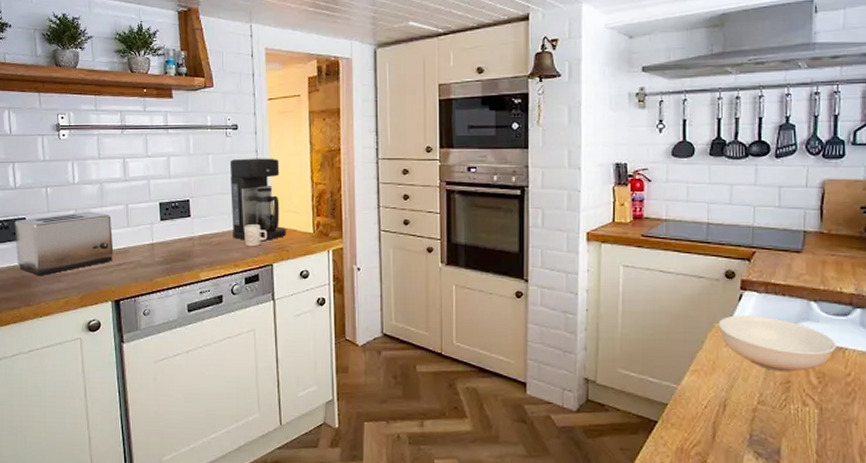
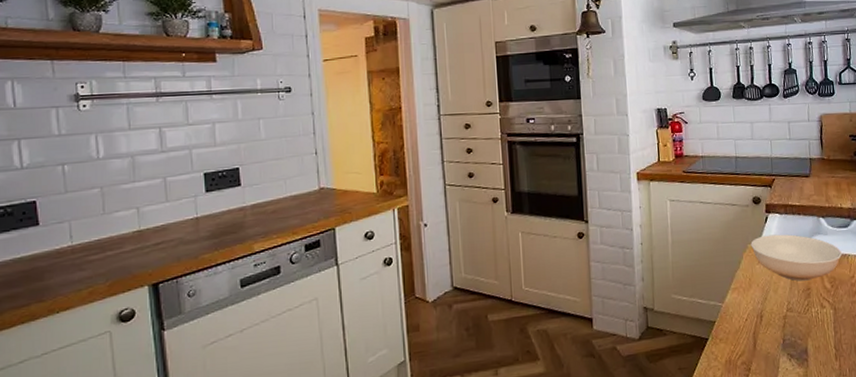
toaster: present [14,211,114,276] -> none [21,188,150,266]
coffee maker: present [229,158,286,242] -> none [283,119,348,206]
mug: present [244,224,268,247] -> none [302,188,328,213]

